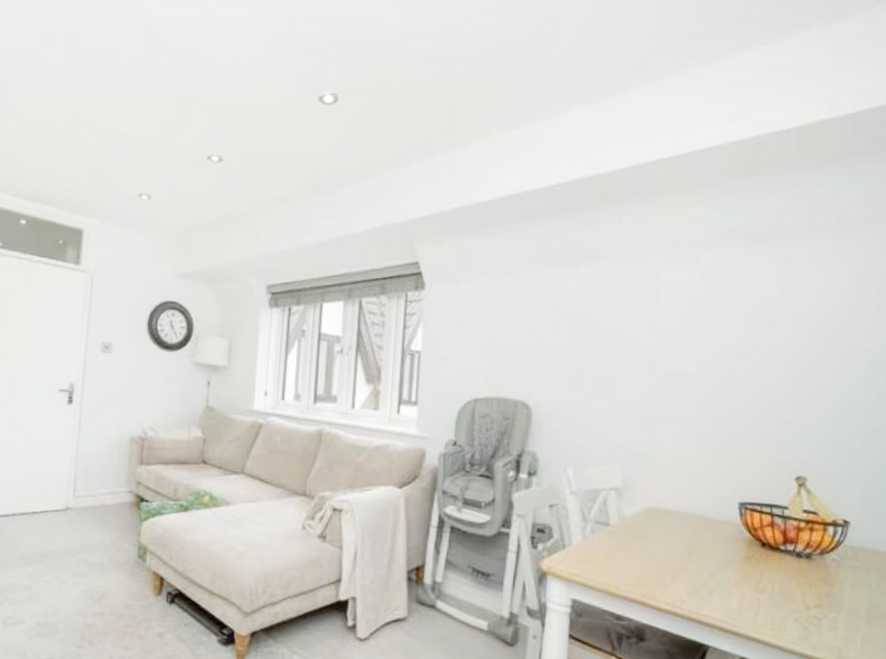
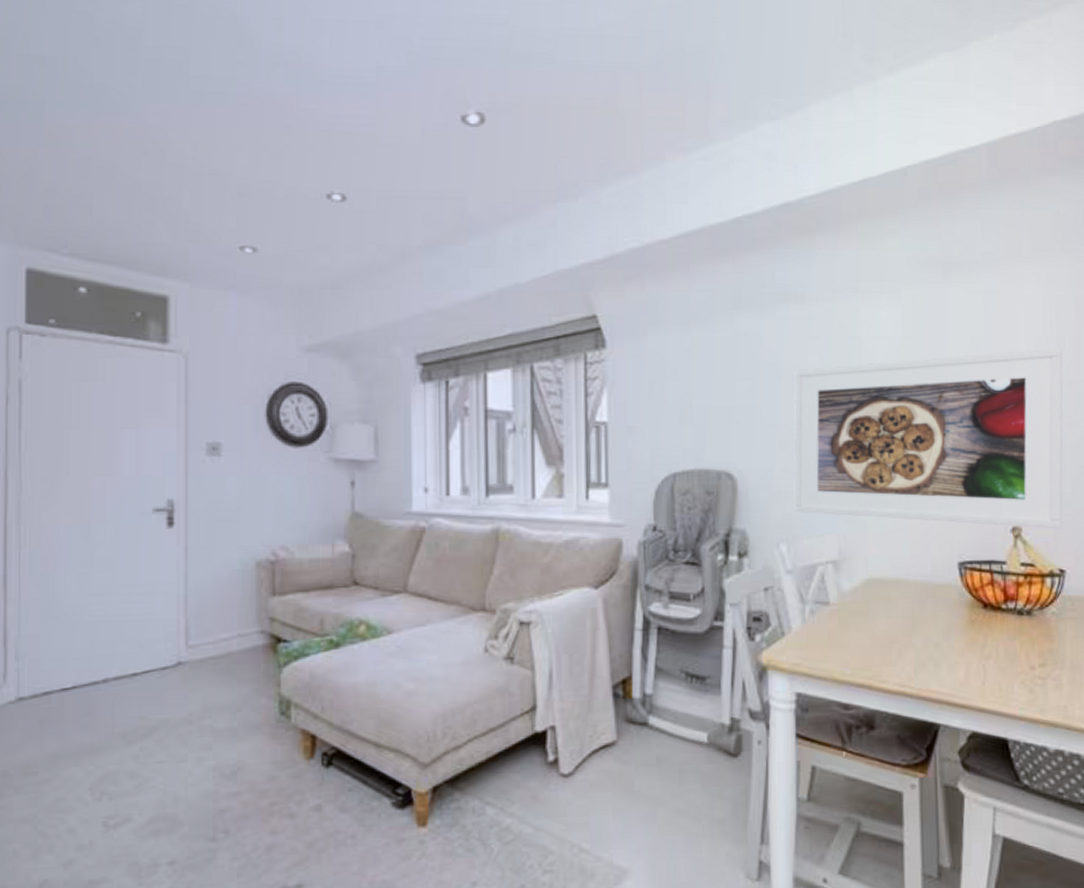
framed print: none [582,316,862,483] -> present [793,348,1063,529]

